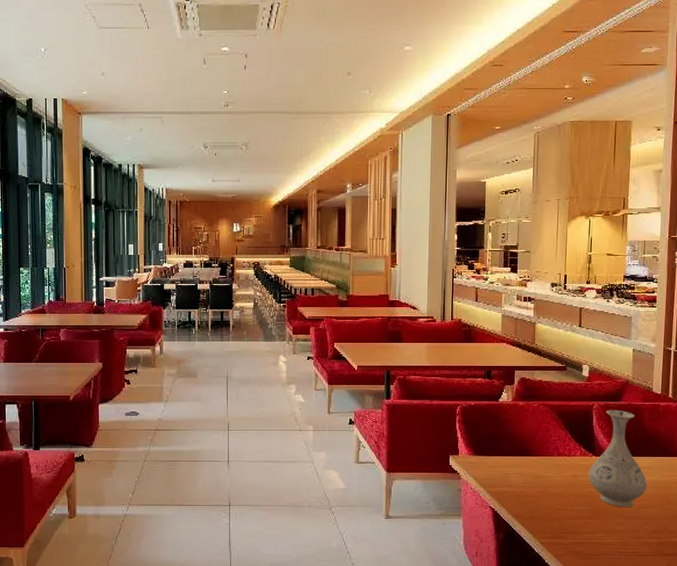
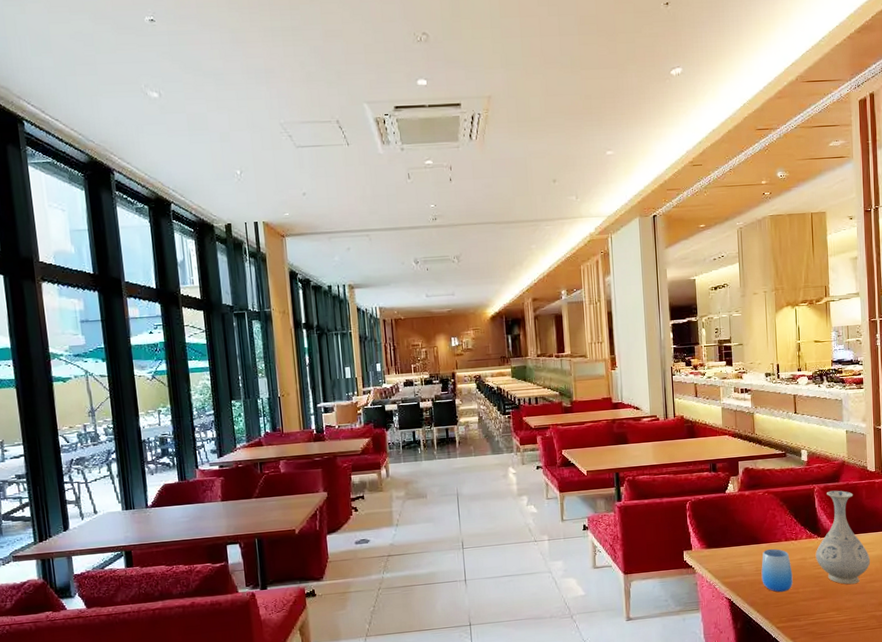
cup: none [529,462,562,508] -> present [761,549,793,592]

